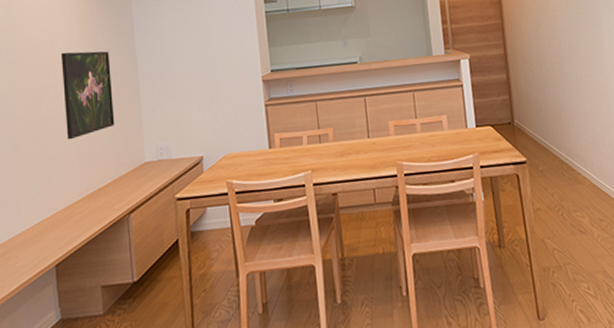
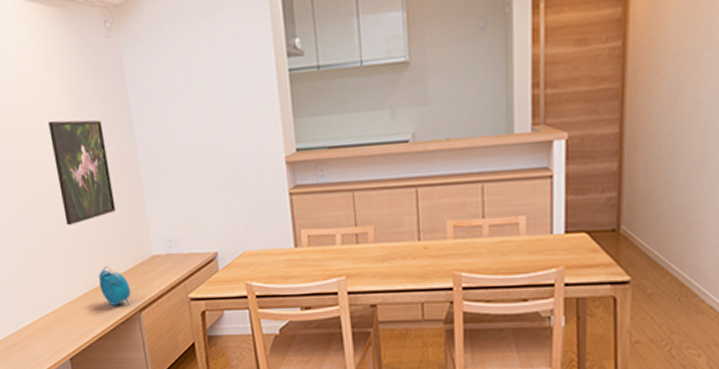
alarm clock: none [92,173,122,210] -> present [98,265,131,306]

